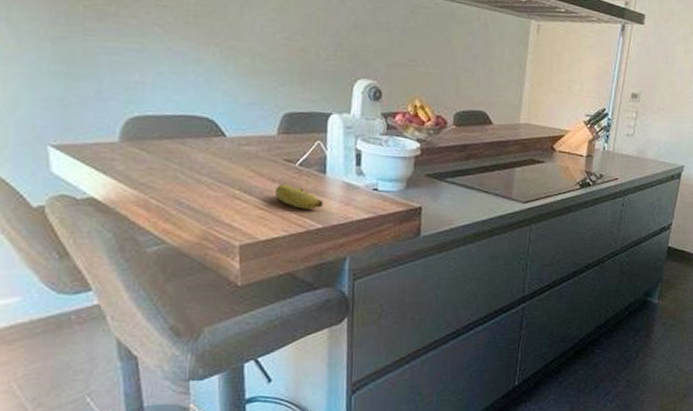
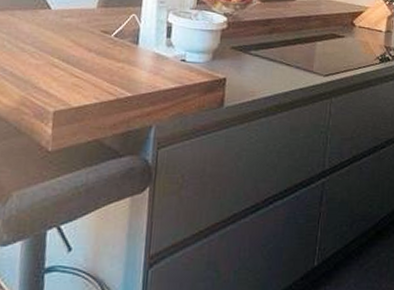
banana: present [274,183,324,209] -> none [90,53,135,78]

